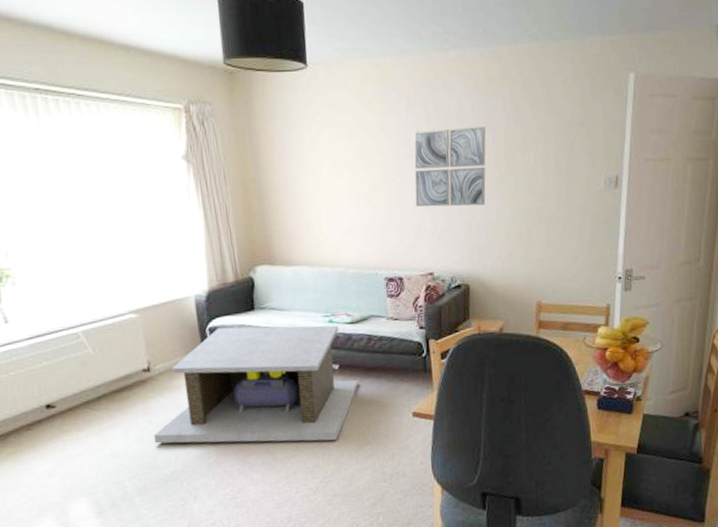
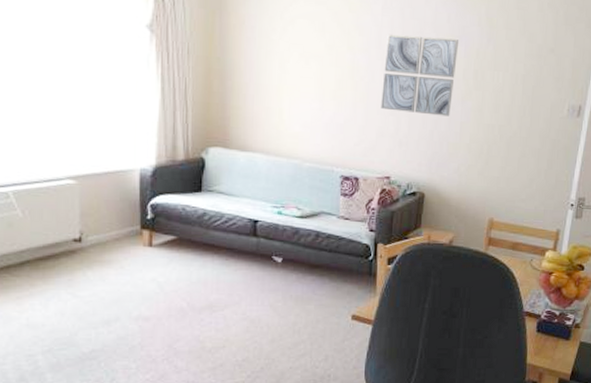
coffee table: present [153,325,358,444] -> none [75,205,300,336]

